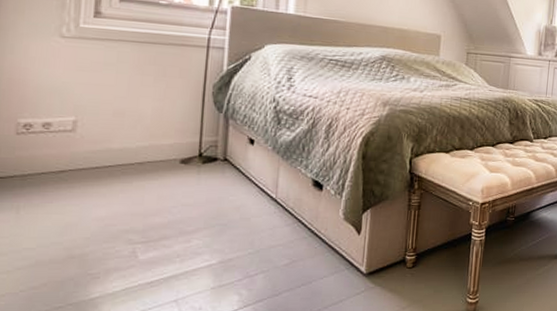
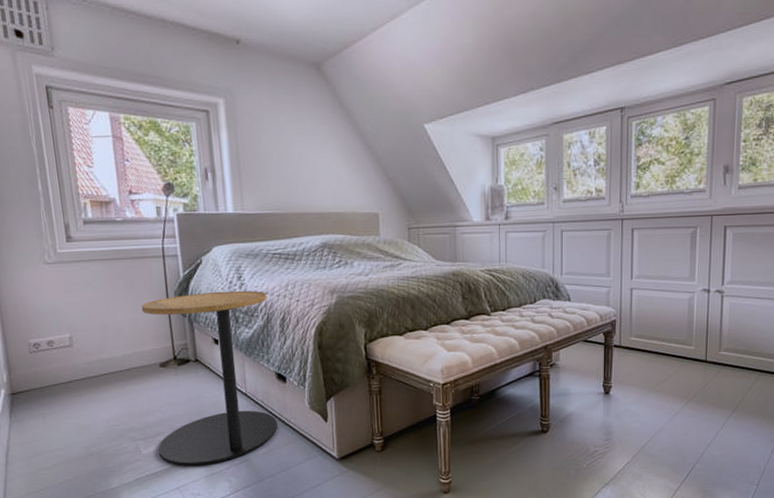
side table: none [160,89,317,275] -> present [141,290,278,466]

